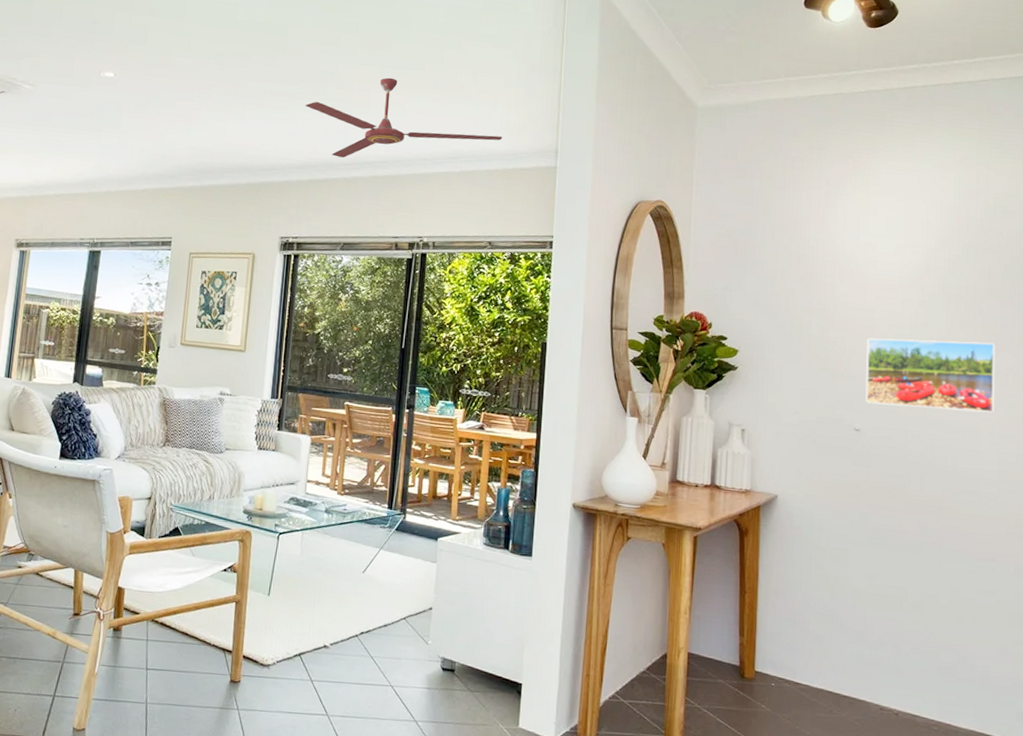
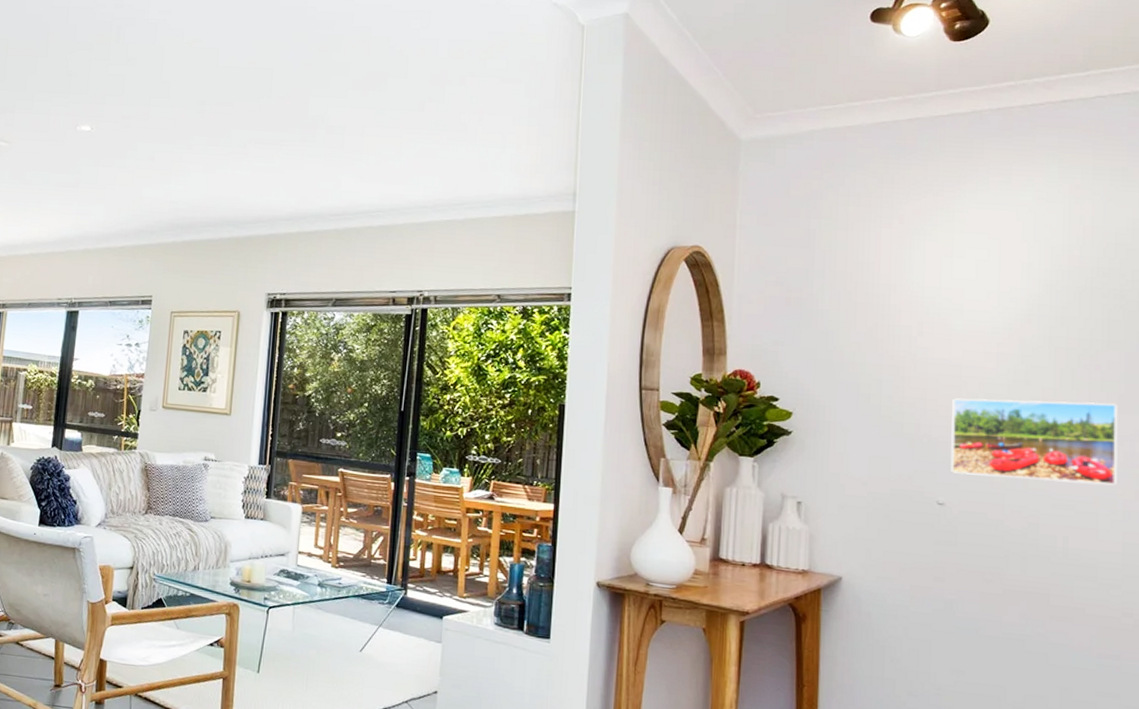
ceiling fan: present [305,77,503,158] -> none [293,120,513,208]

